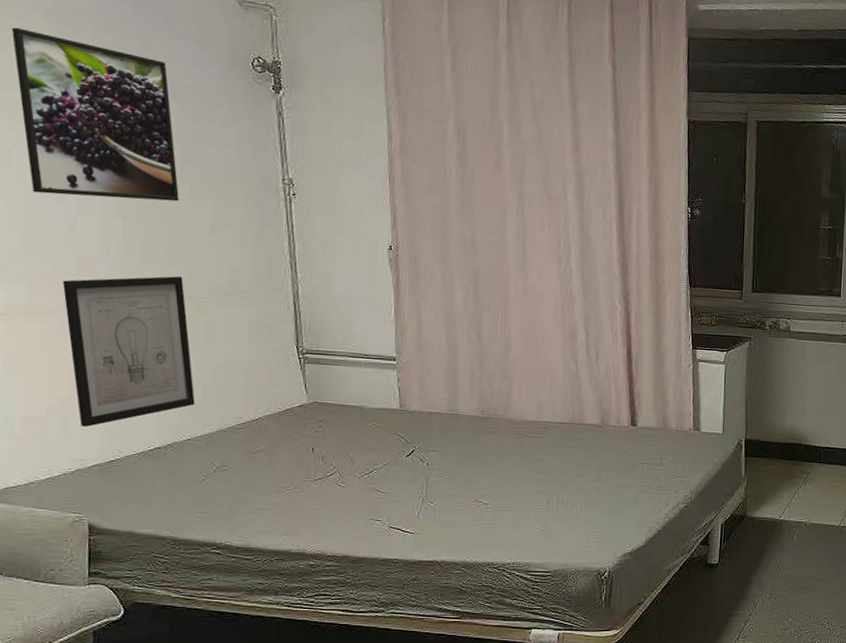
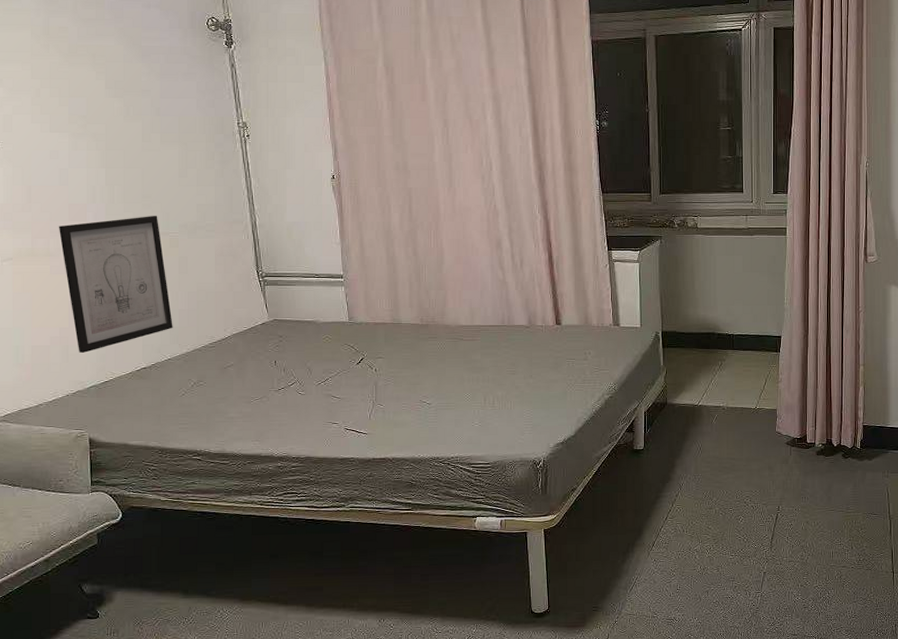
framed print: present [11,27,180,202] -> none [7,10,152,152]

